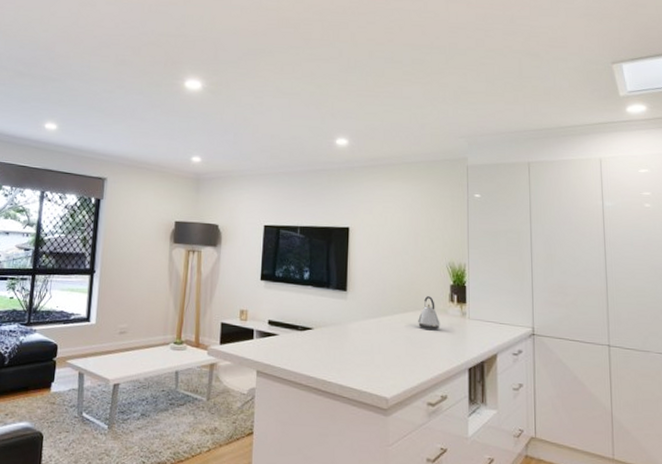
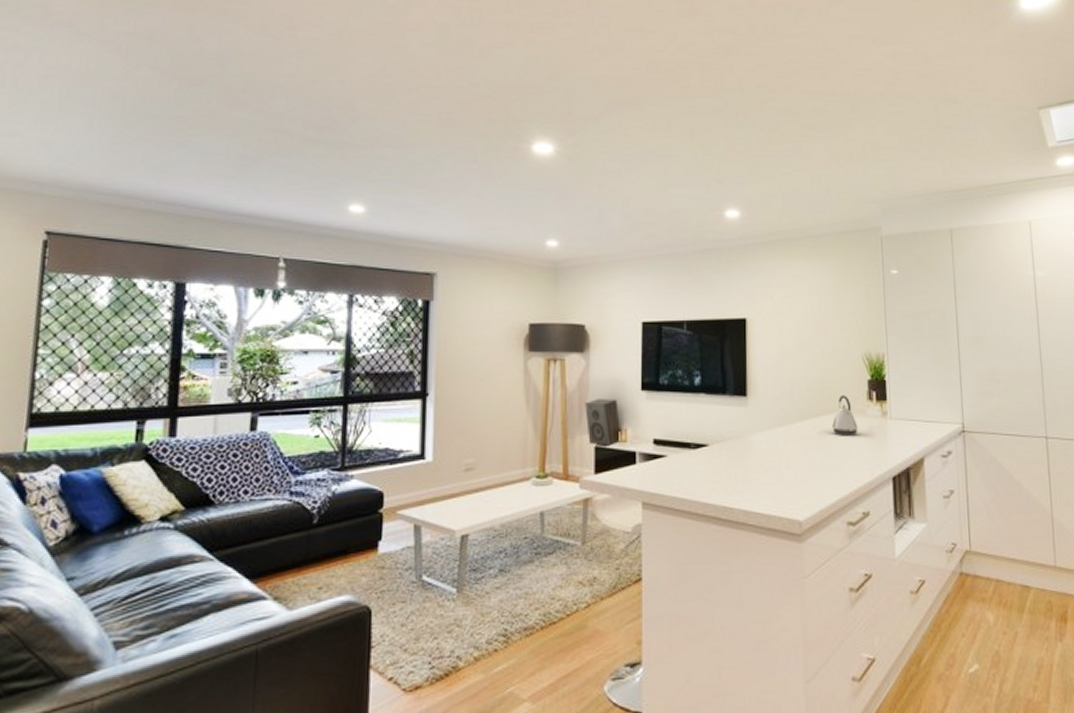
speaker: none [215,284,243,323] -> present [585,399,622,446]

